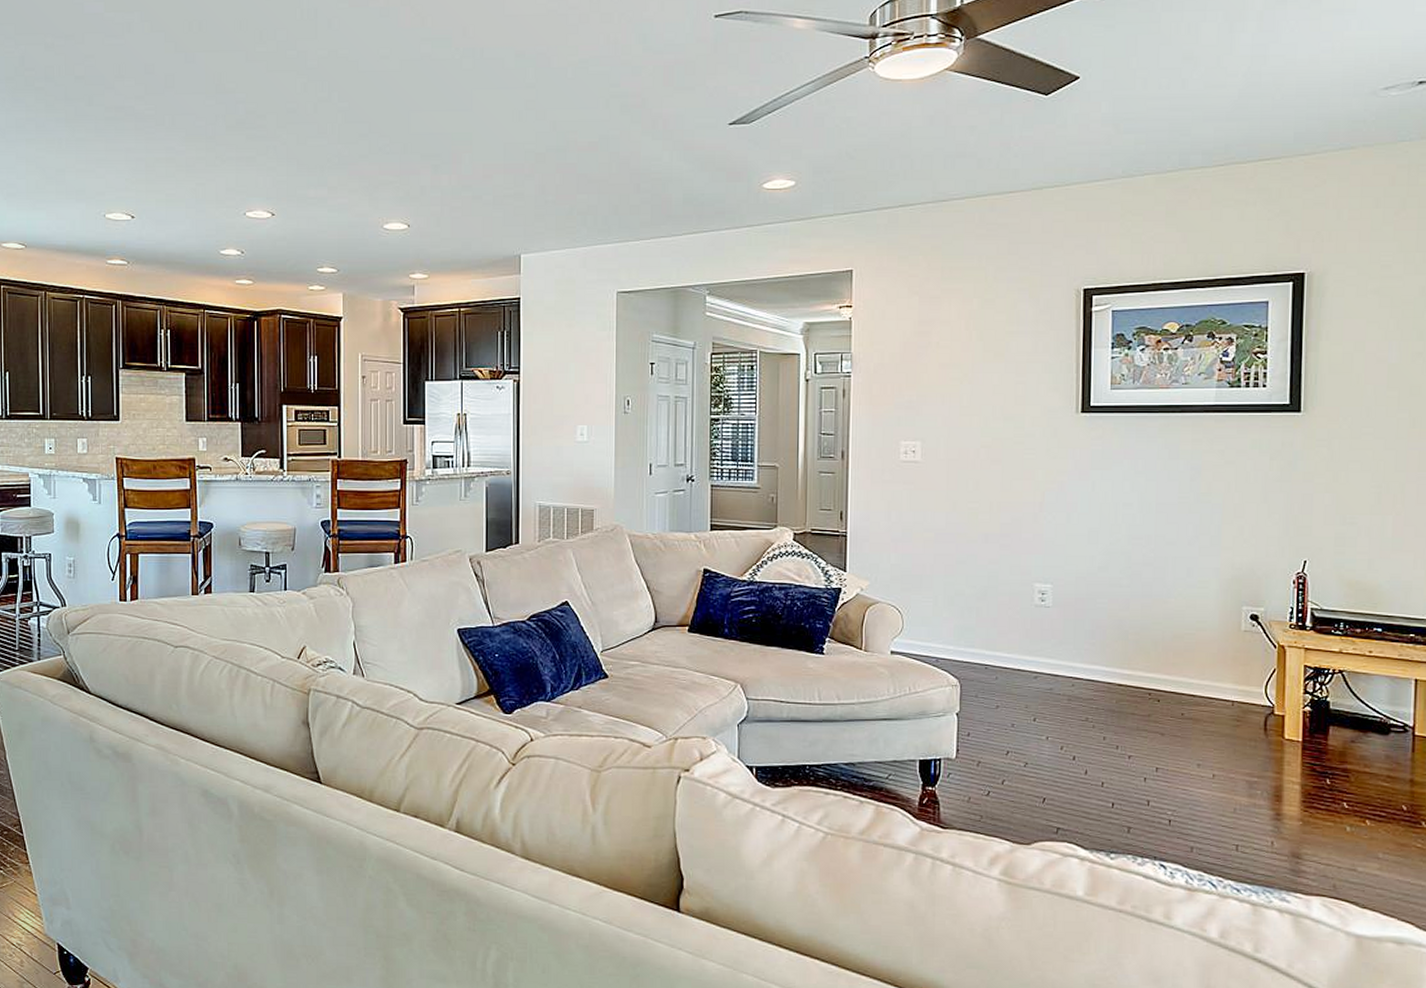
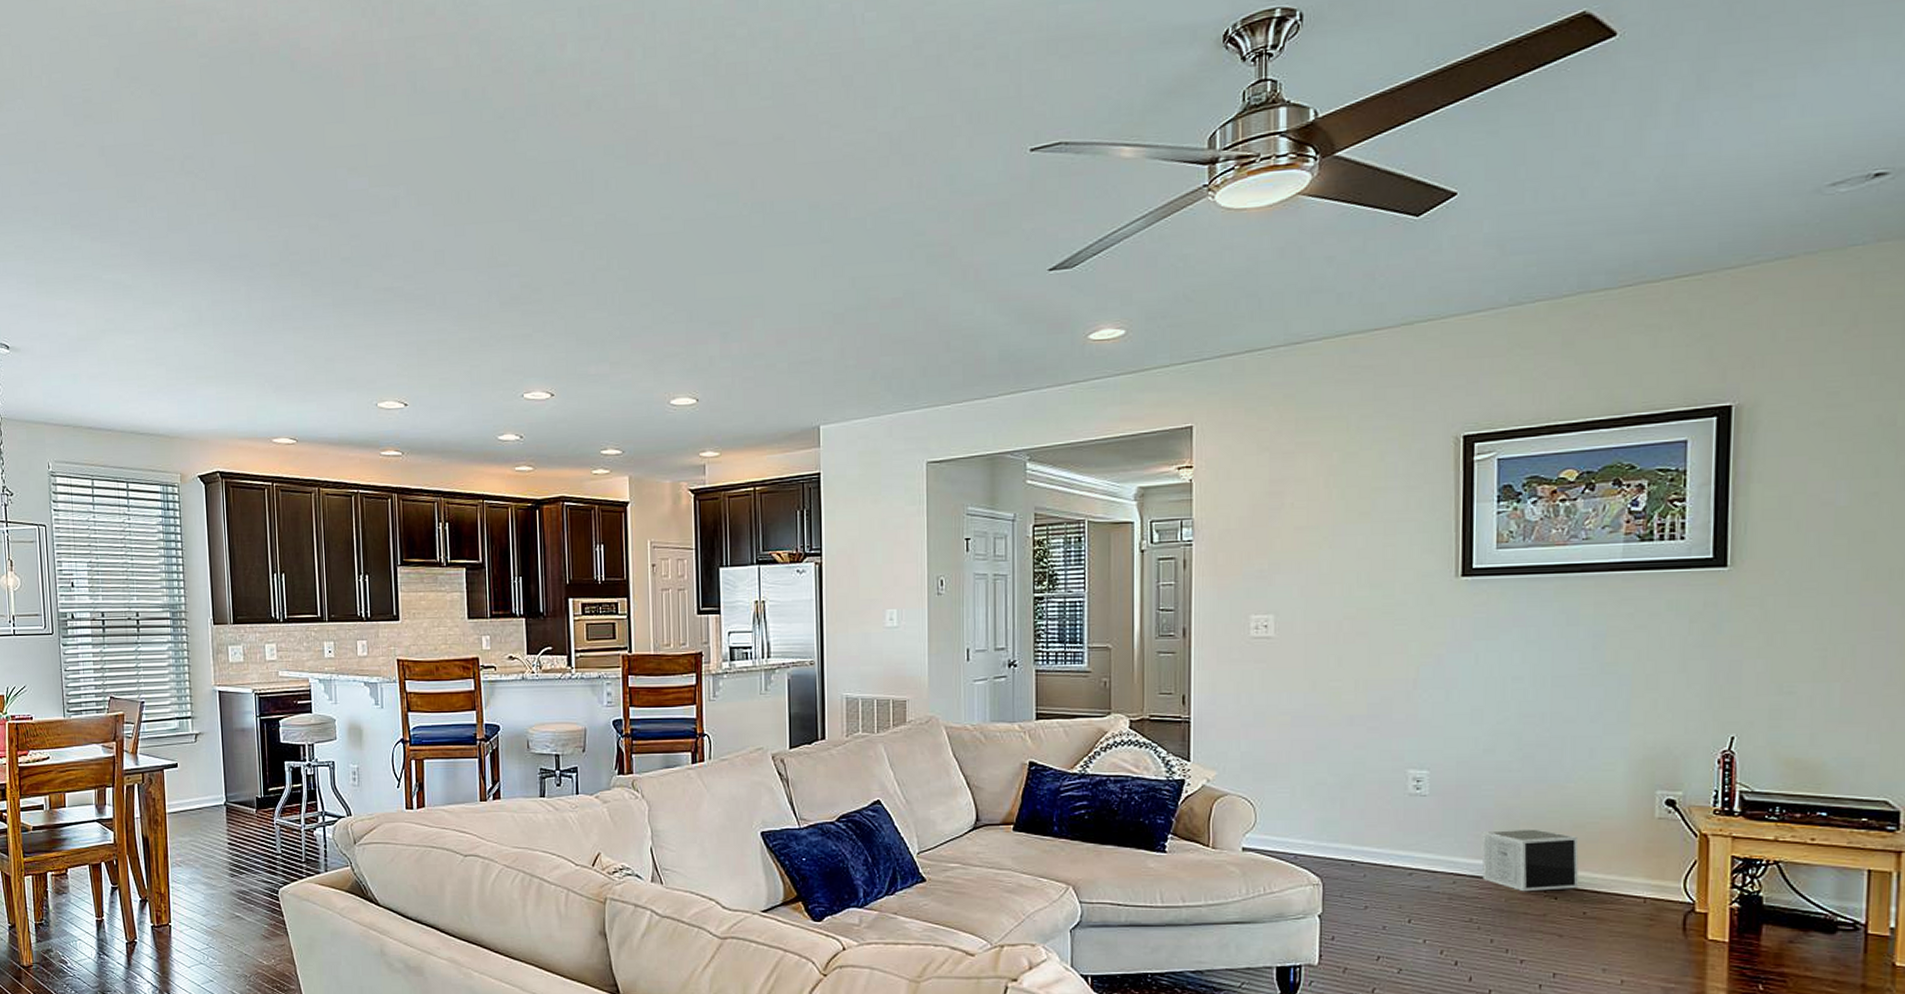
speaker: none [1096,638,1178,695] -> present [1481,829,1579,892]

